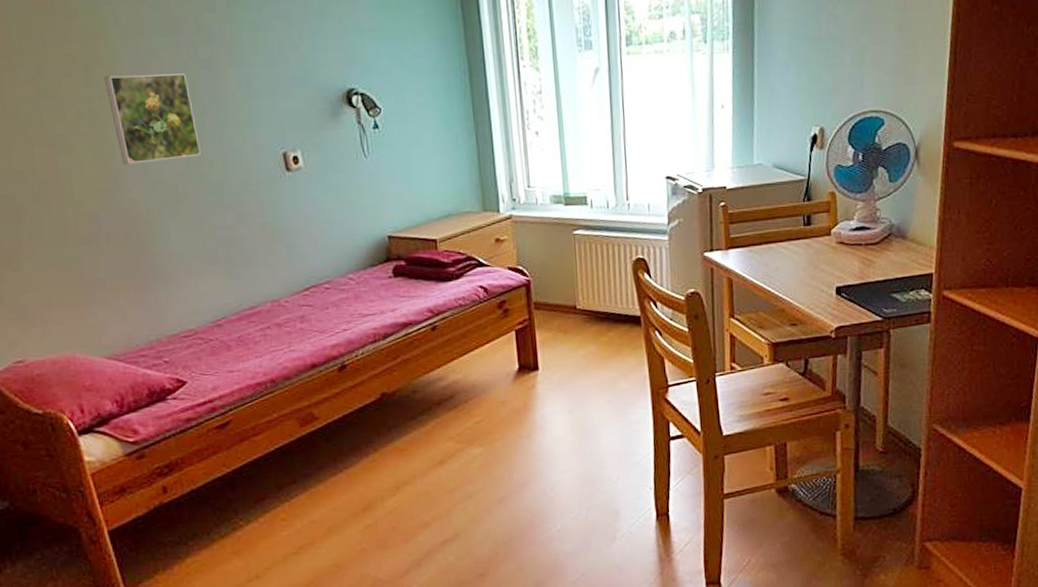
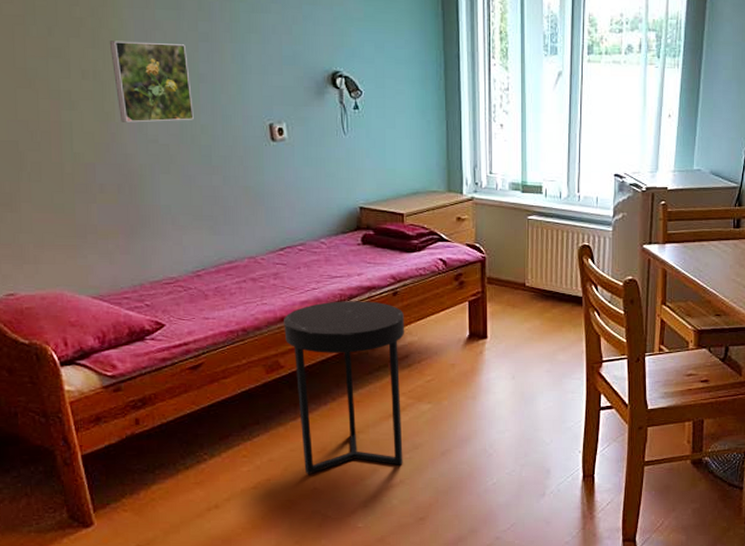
side table: none [314,338,457,536] -> present [284,301,405,475]

